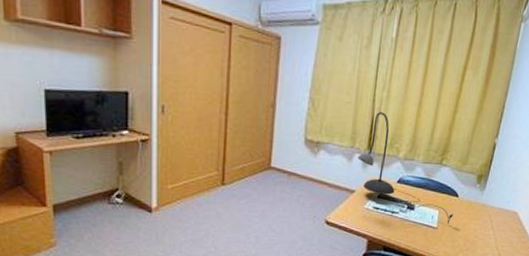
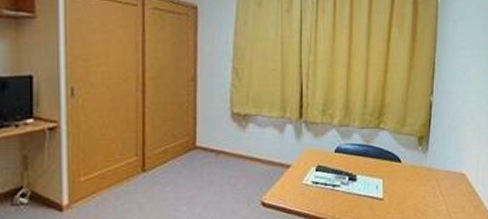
desk lamp: present [358,112,454,224] -> none [290,77,399,193]

